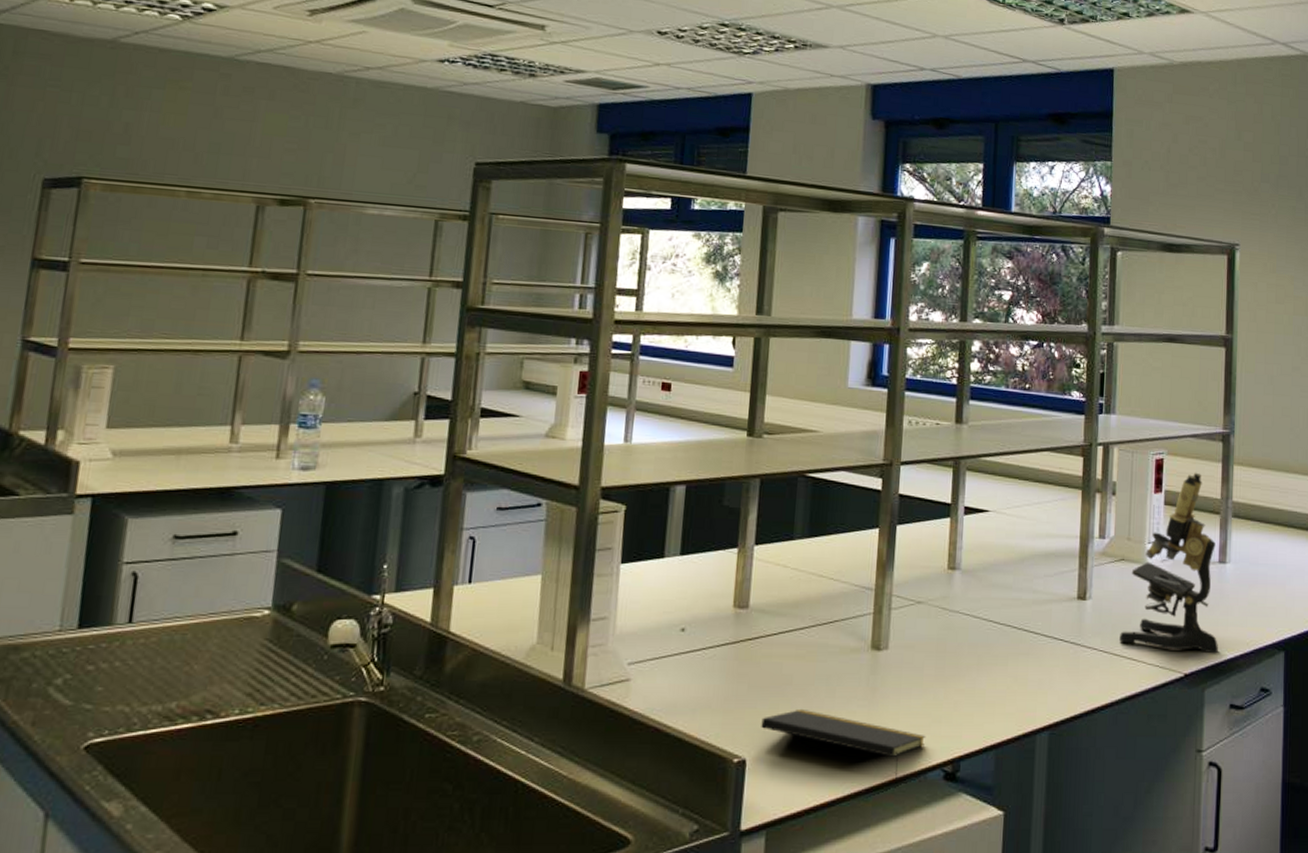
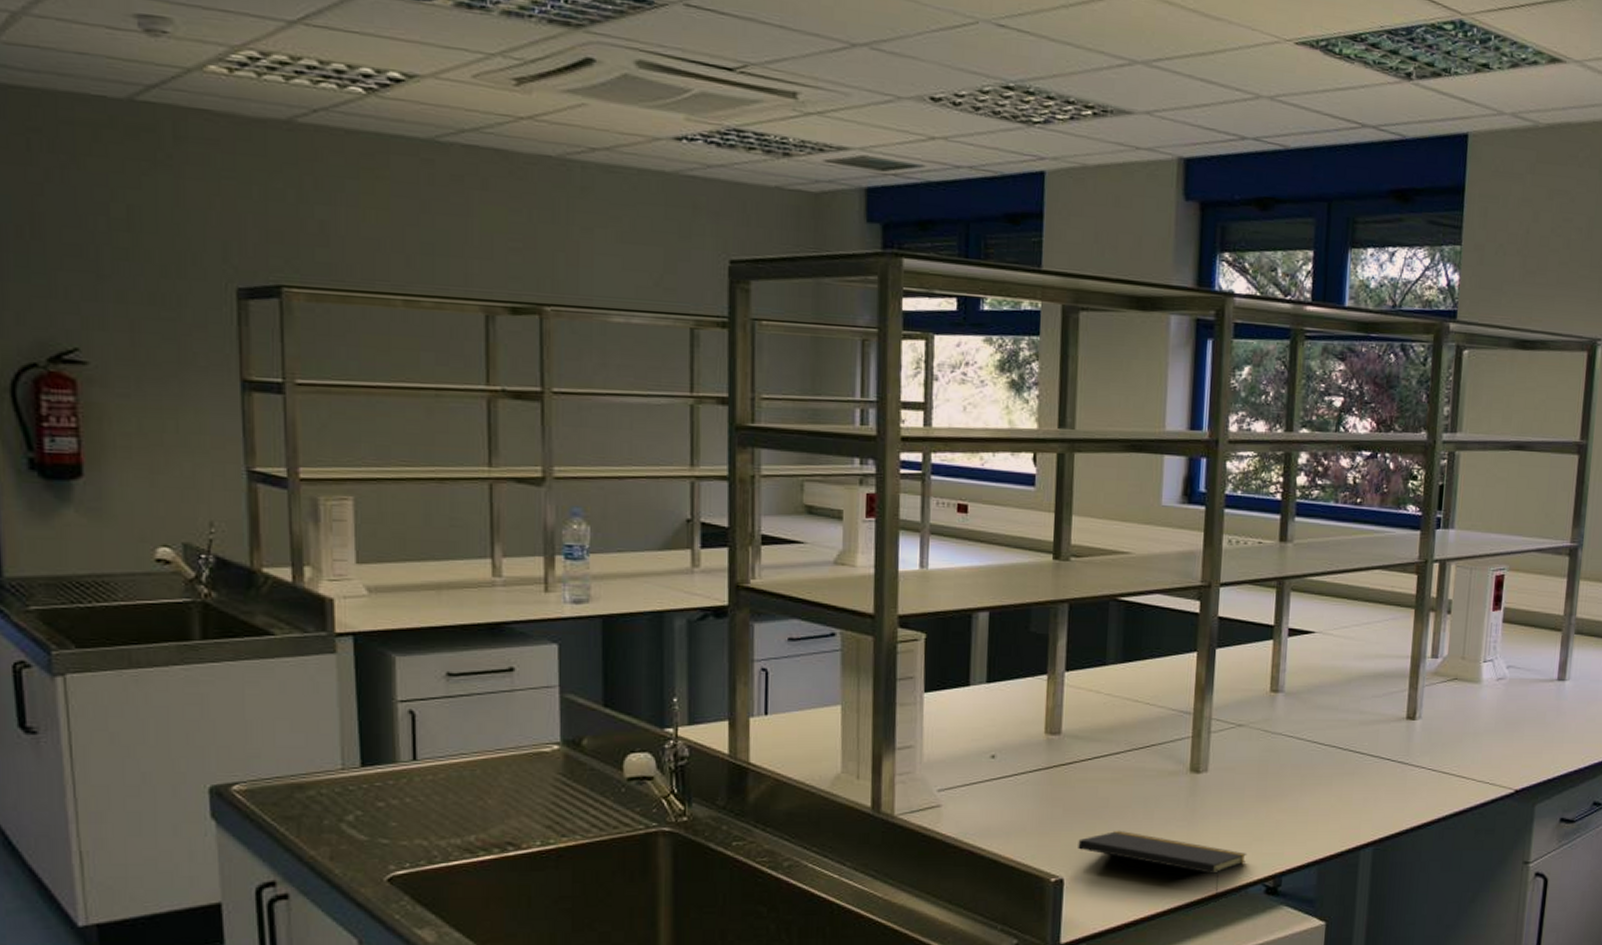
microscope: present [1119,472,1218,654] -> none [1449,588,1555,770]

